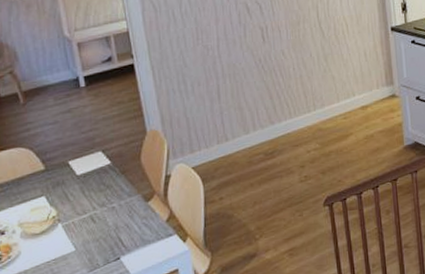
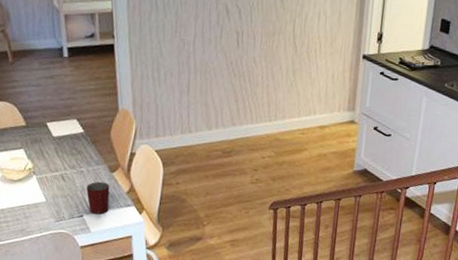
mug: none [120,214,148,253] -> present [86,181,110,214]

